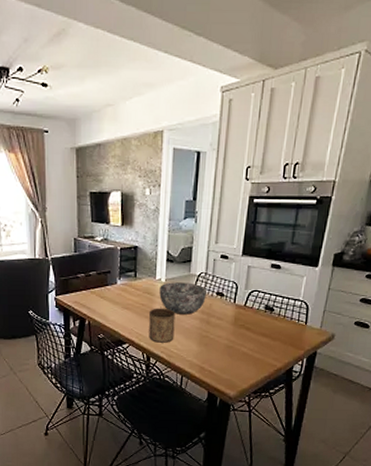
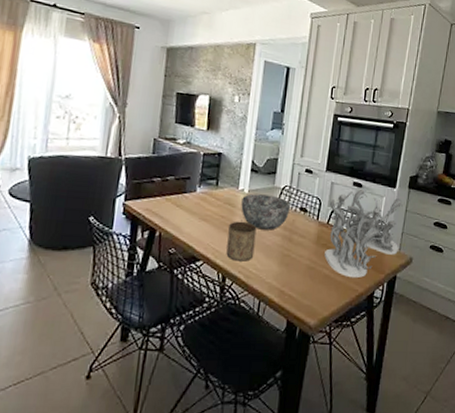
plant: none [242,270,327,354] -> present [324,189,404,278]

